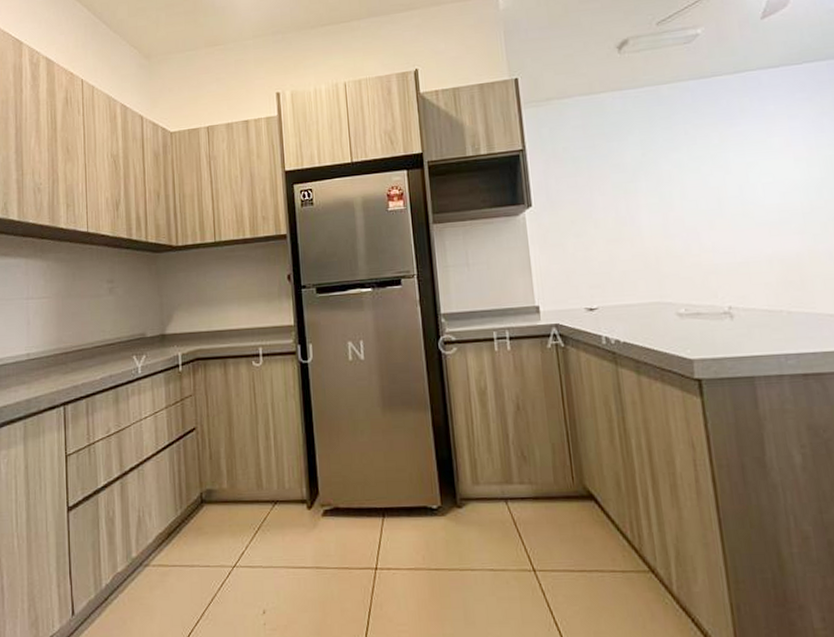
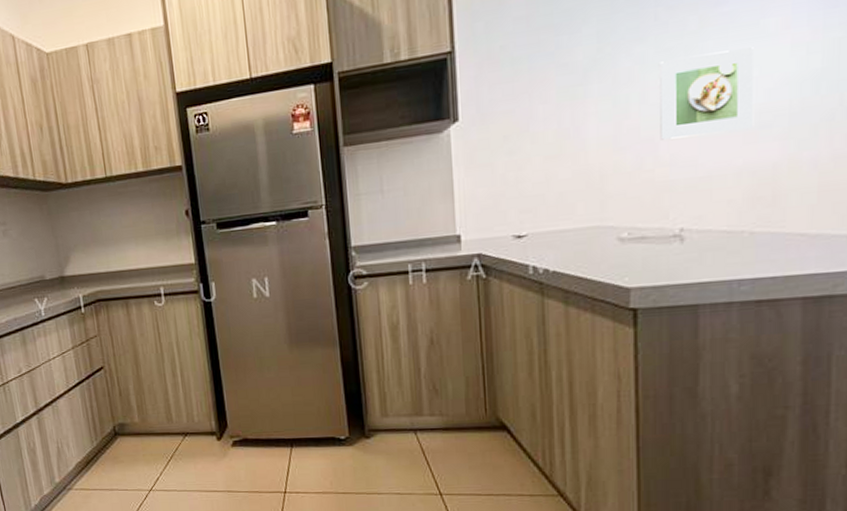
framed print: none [692,159,776,230] -> present [658,47,754,140]

